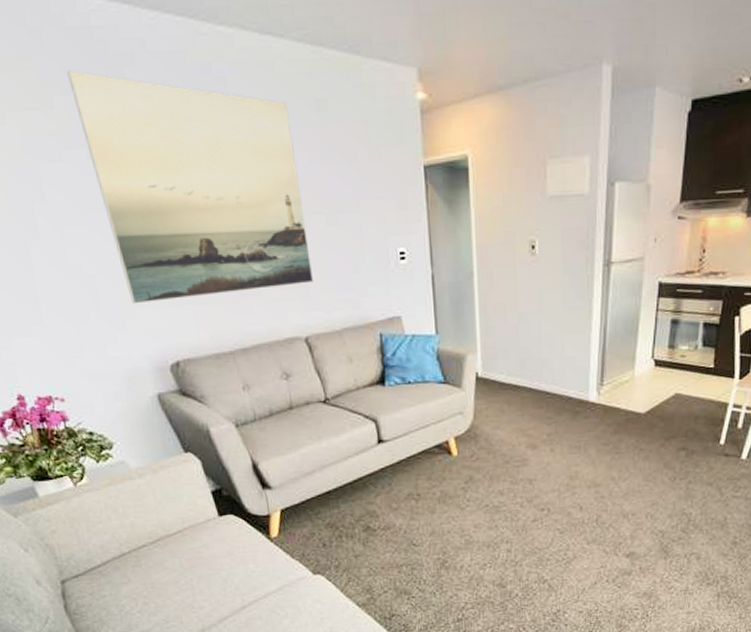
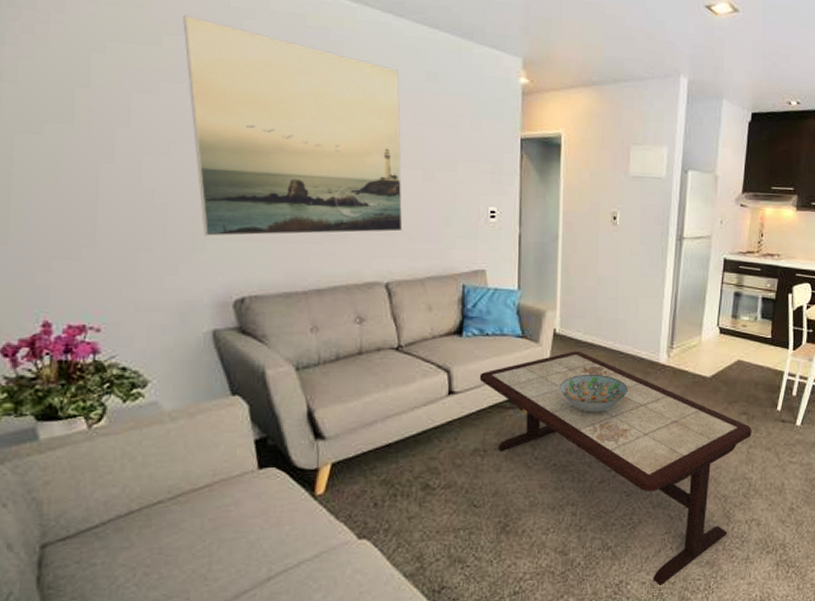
coffee table: none [406,393,691,614] -> present [479,351,752,586]
decorative bowl: none [486,416,556,455] -> present [560,375,628,412]

